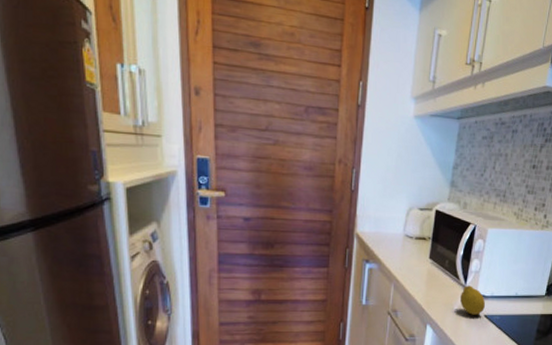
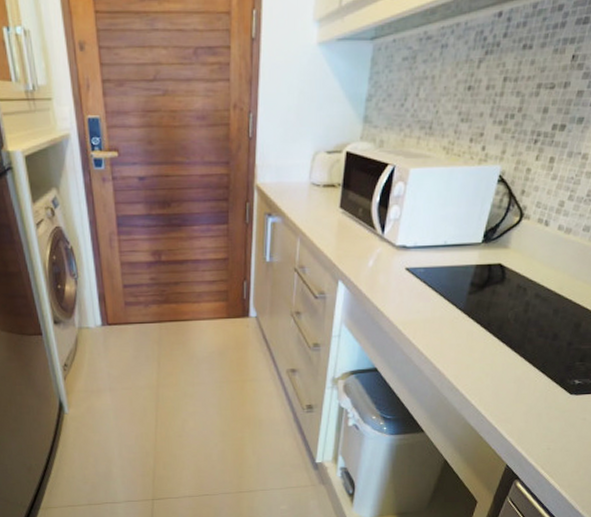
fruit: present [459,286,485,315] -> none [376,236,406,269]

